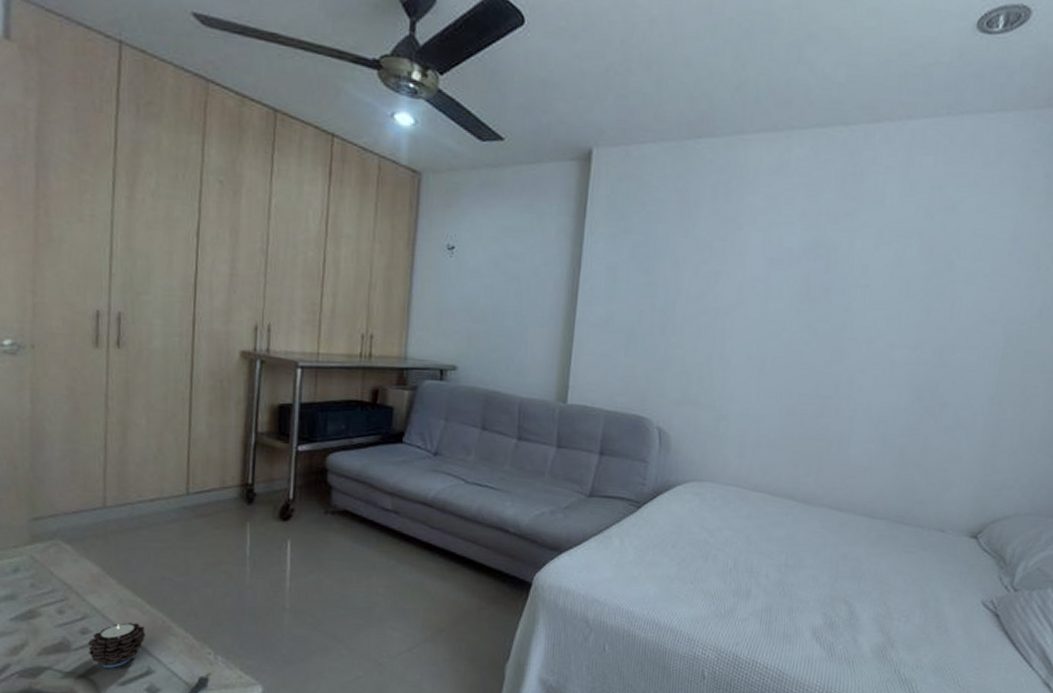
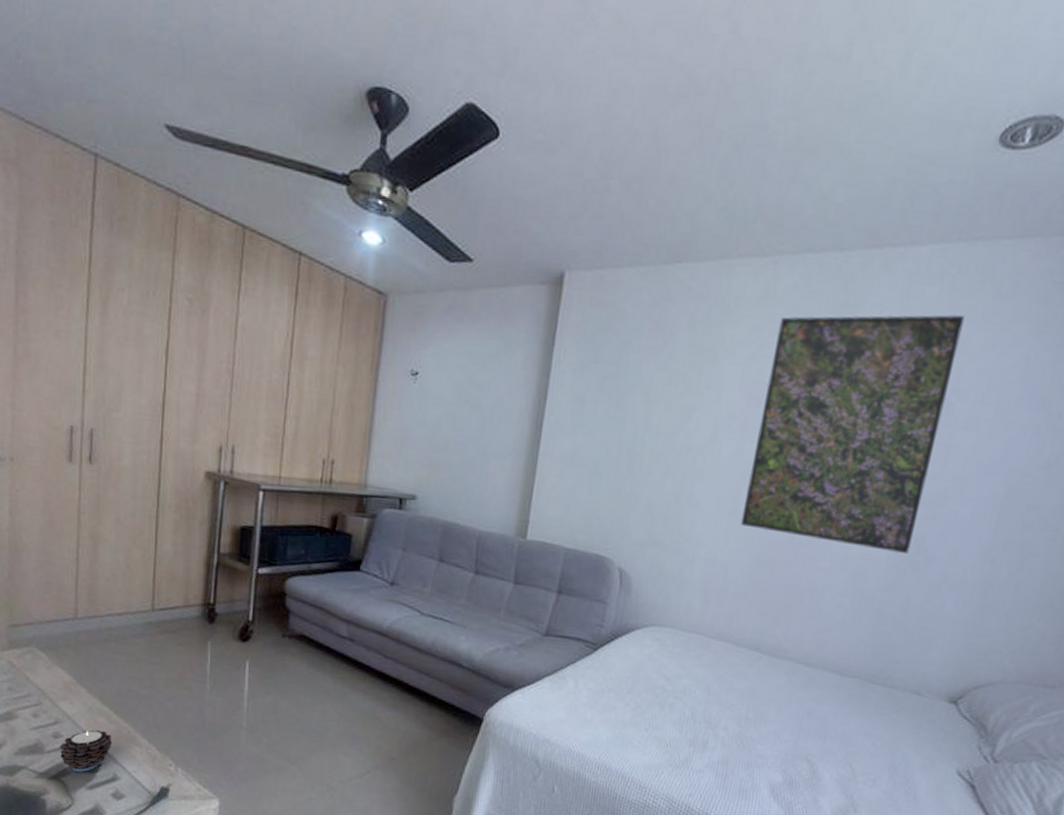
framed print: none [769,180,958,400] -> present [740,314,965,553]

